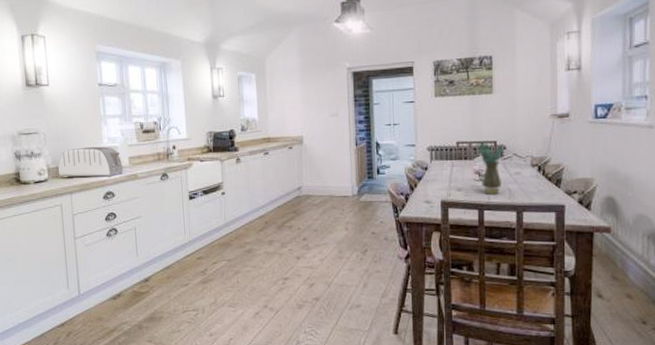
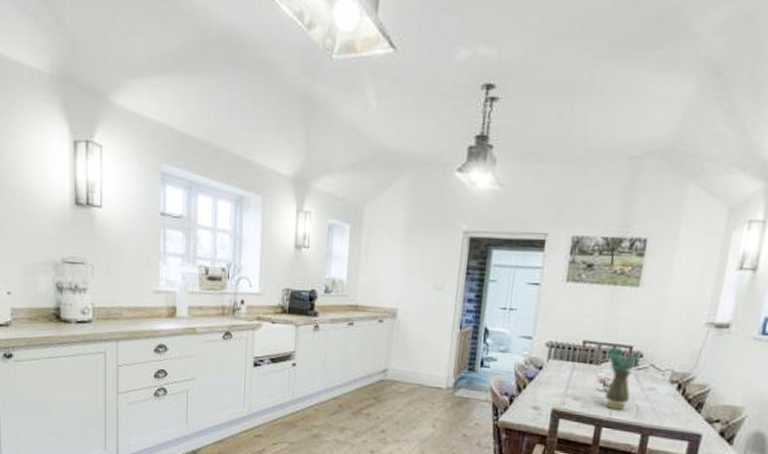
toaster: present [58,146,123,179] -> none [104,287,180,328]

